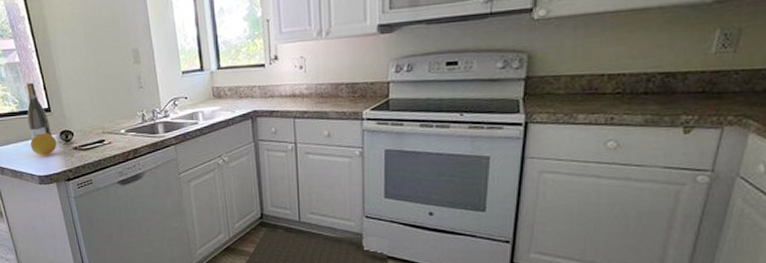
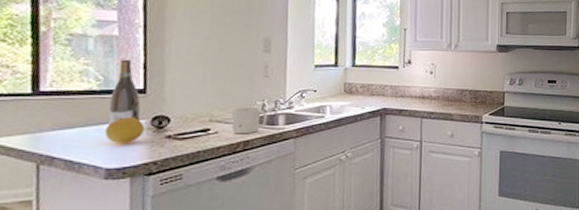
mug: none [118,117,149,144] -> present [231,107,268,134]

